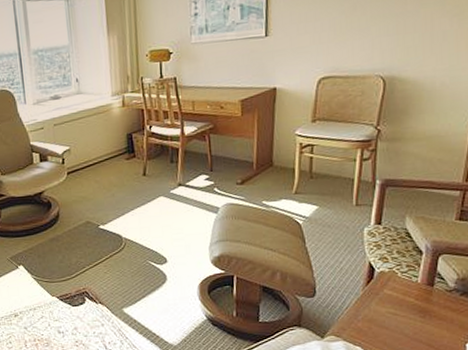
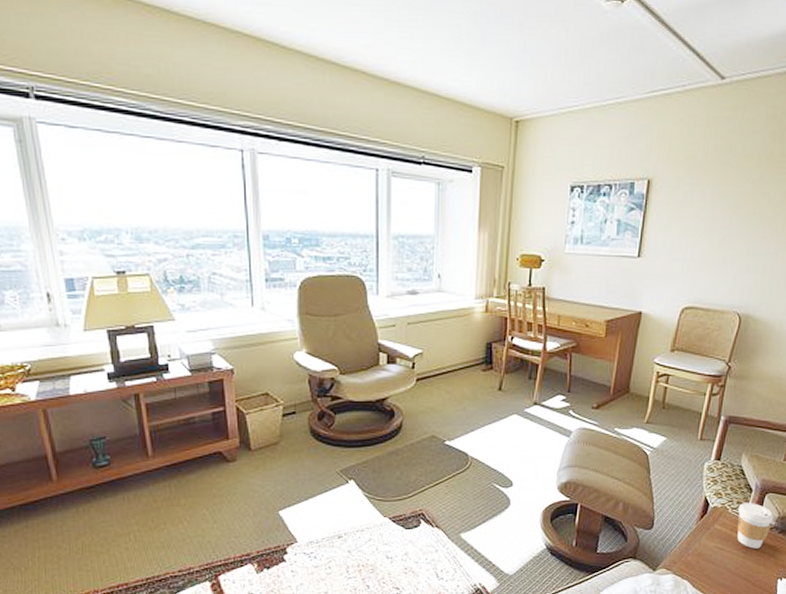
coffee cup: none [409,265,451,313] -> present [737,502,773,549]

